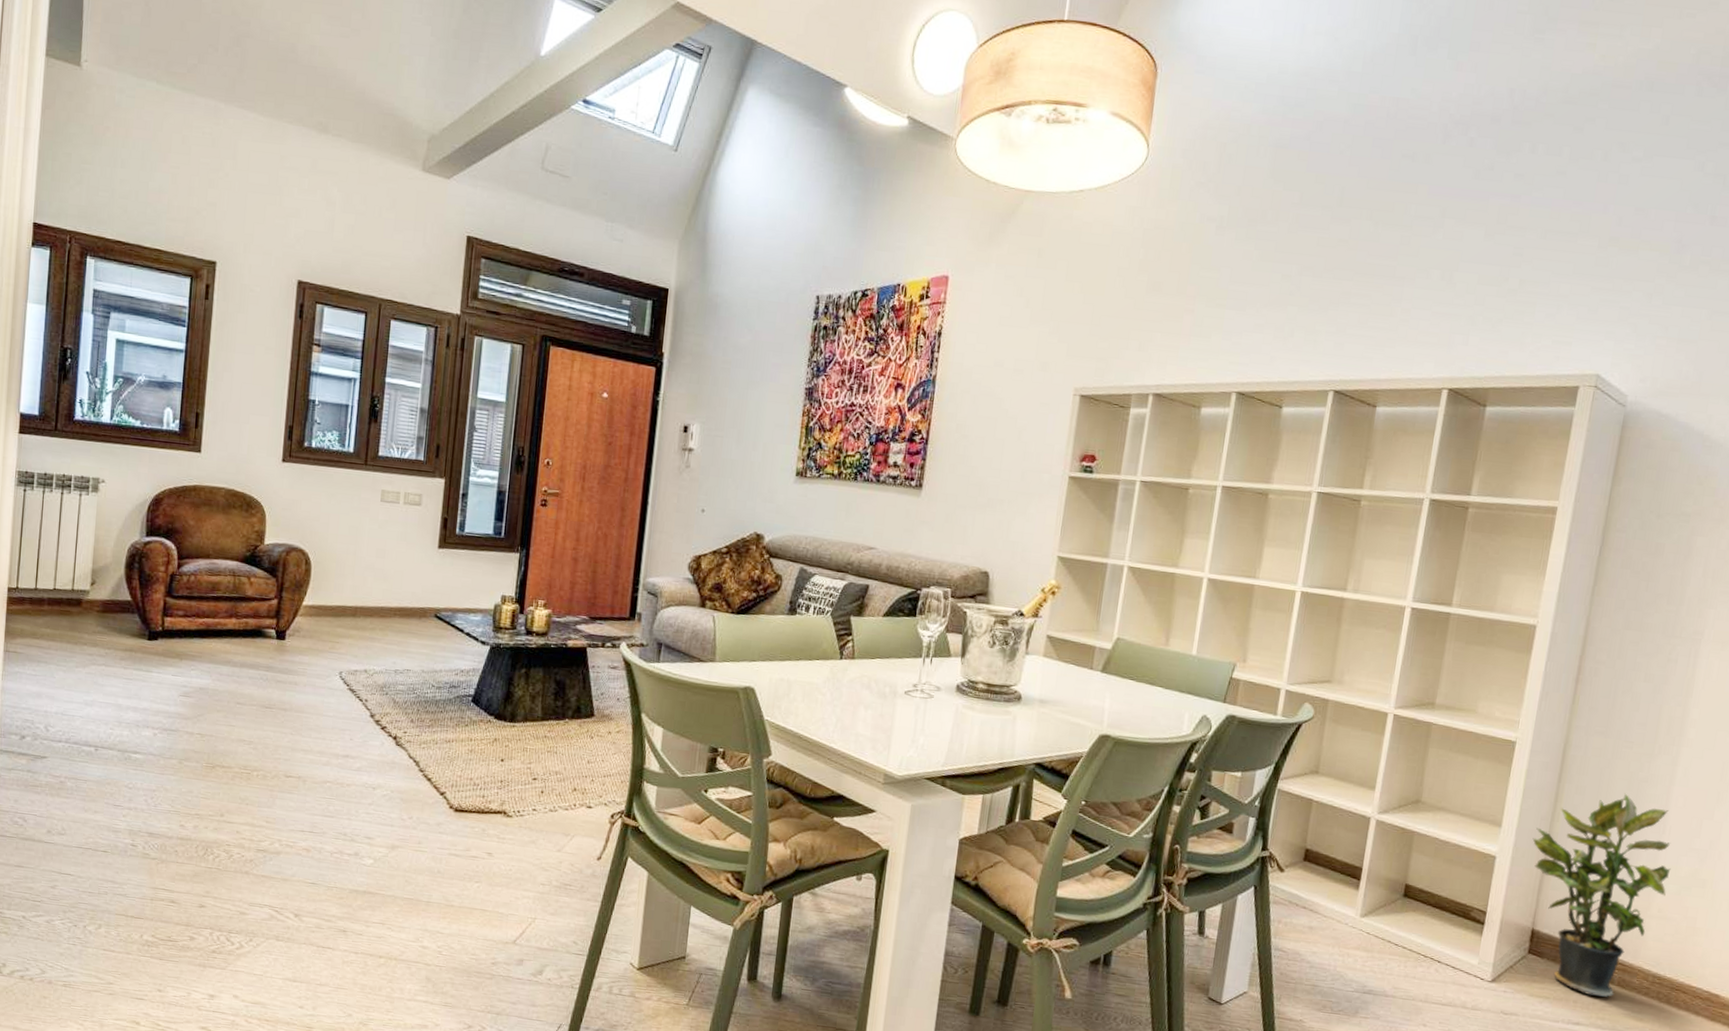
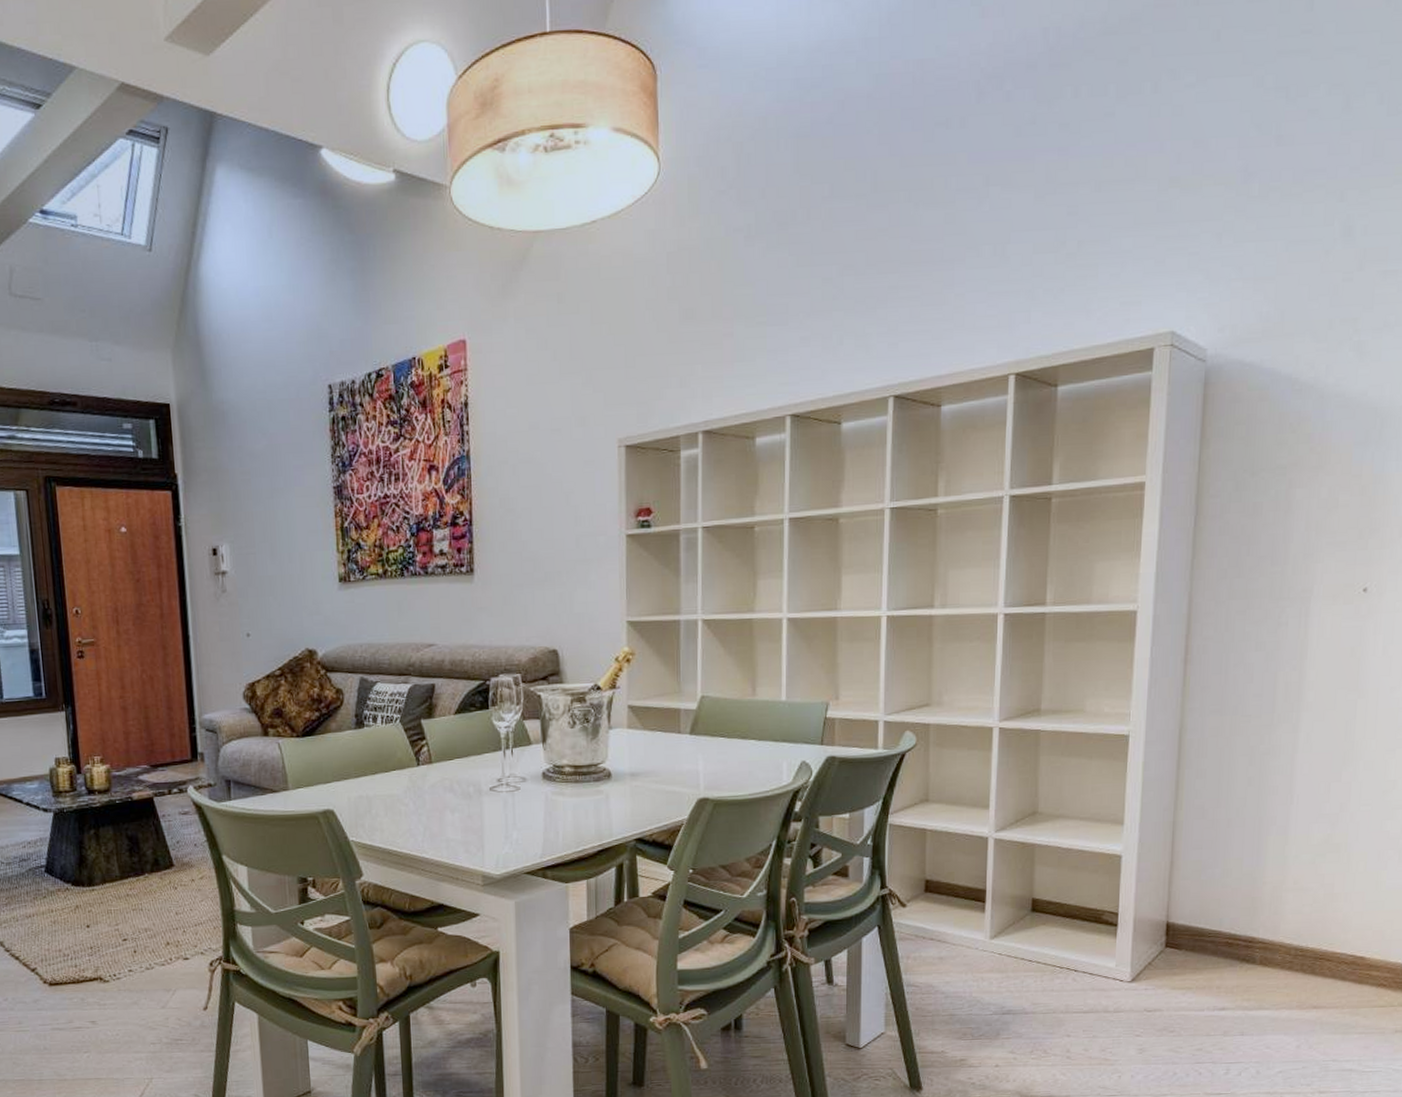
potted plant: present [1532,793,1671,997] -> none [1157,769,1303,980]

